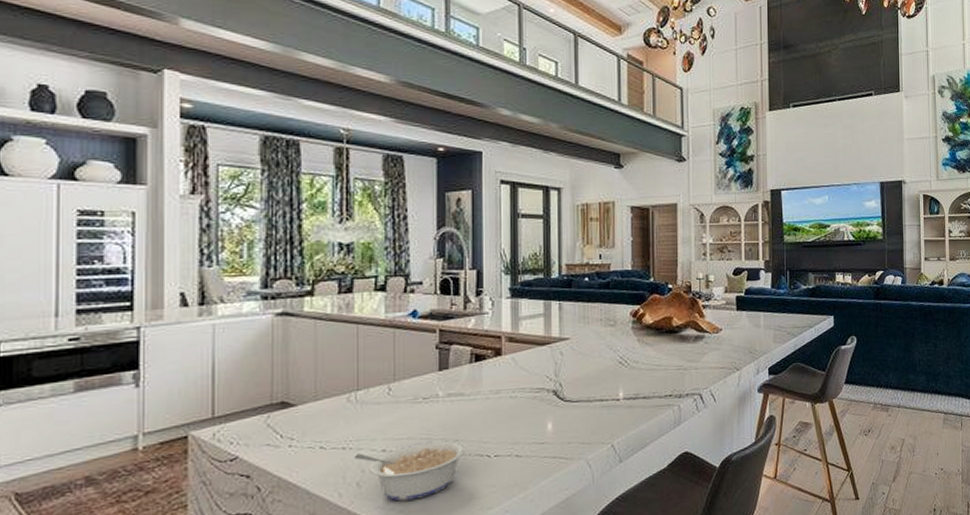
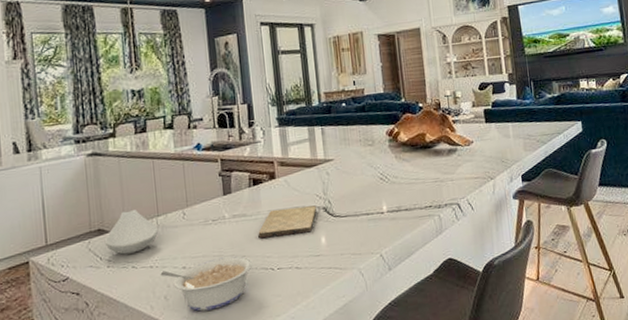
spoon rest: none [288,381,357,433] -> present [104,210,159,255]
cutting board: none [475,388,545,422] -> present [258,205,317,239]

